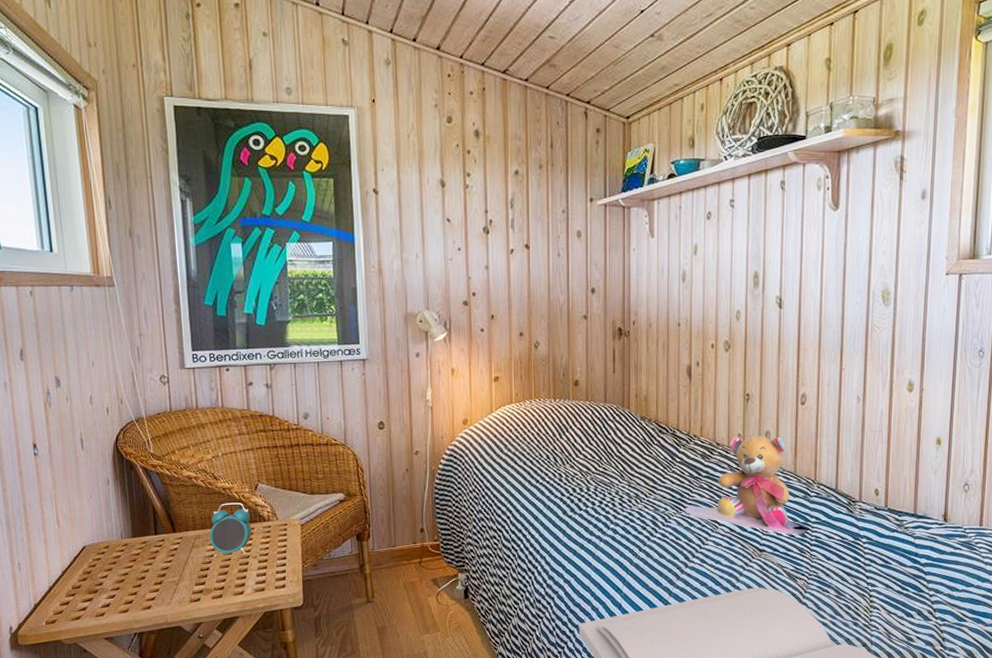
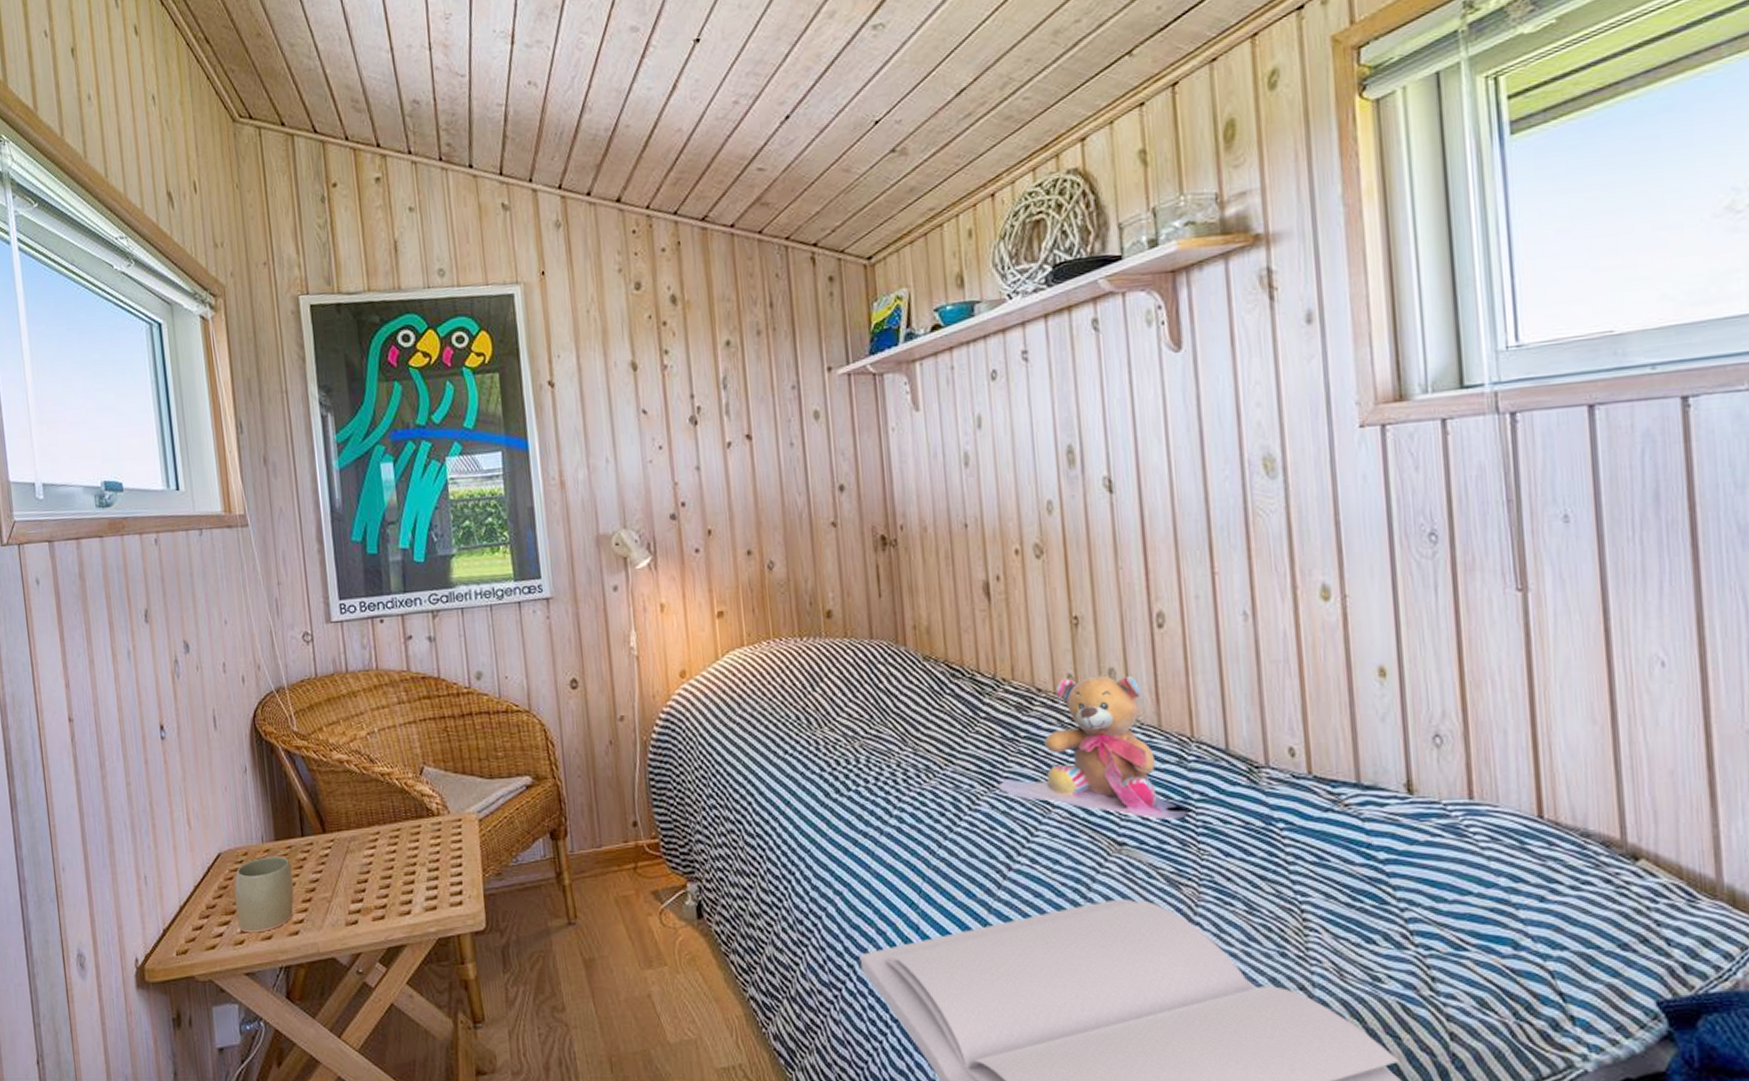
mug: none [96,549,148,608] -> present [234,856,294,933]
alarm clock: present [209,502,252,557] -> none [366,792,418,865]

